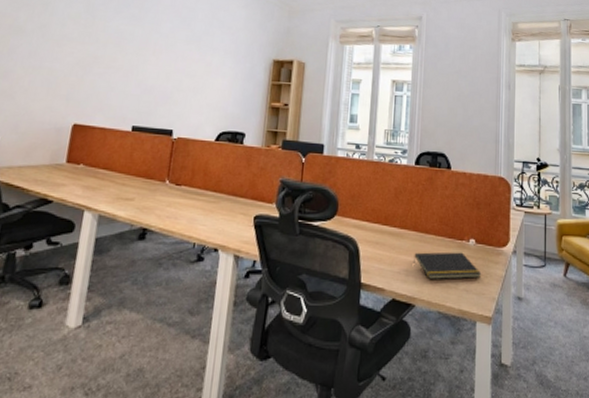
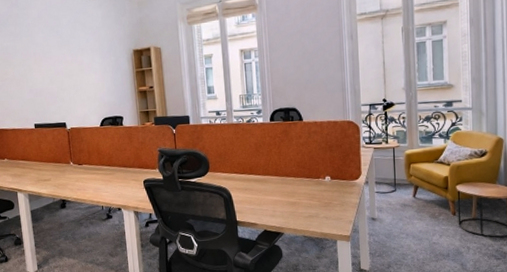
notepad: present [414,252,482,279] -> none [278,188,339,212]

